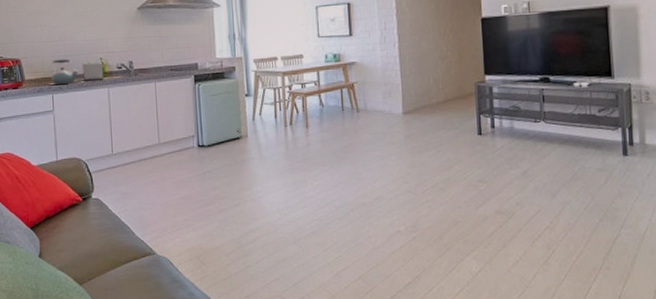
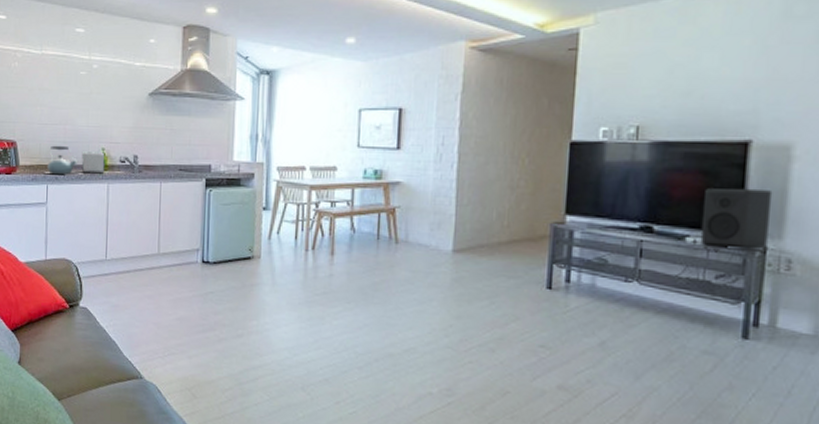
speaker: none [582,41,631,88] -> present [700,188,773,249]

